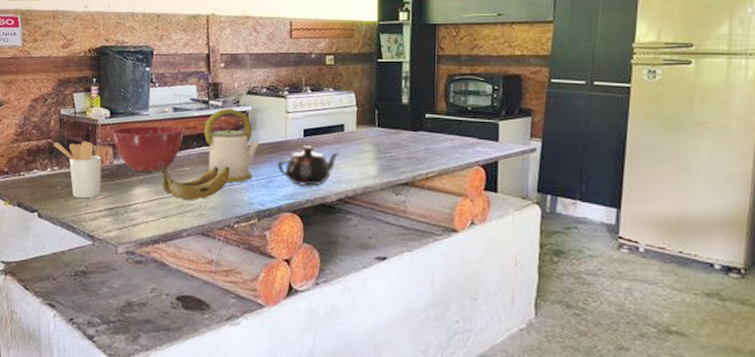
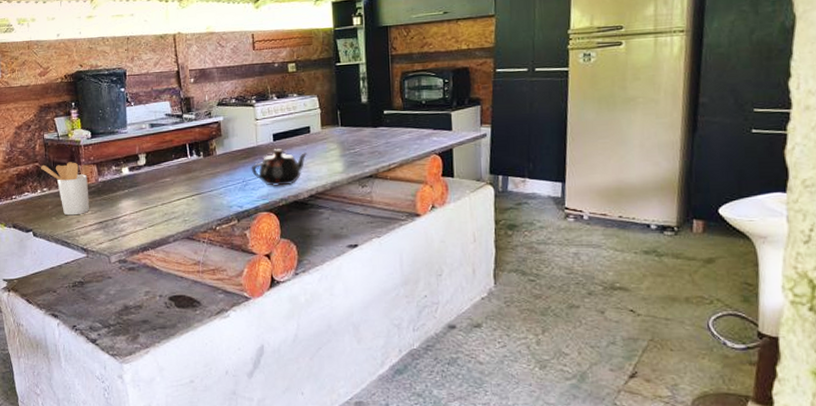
mixing bowl: present [111,125,186,172] -> none [94,141,163,186]
banana: present [159,162,230,200] -> none [142,174,208,208]
kettle: present [204,108,260,182] -> none [180,120,233,189]

